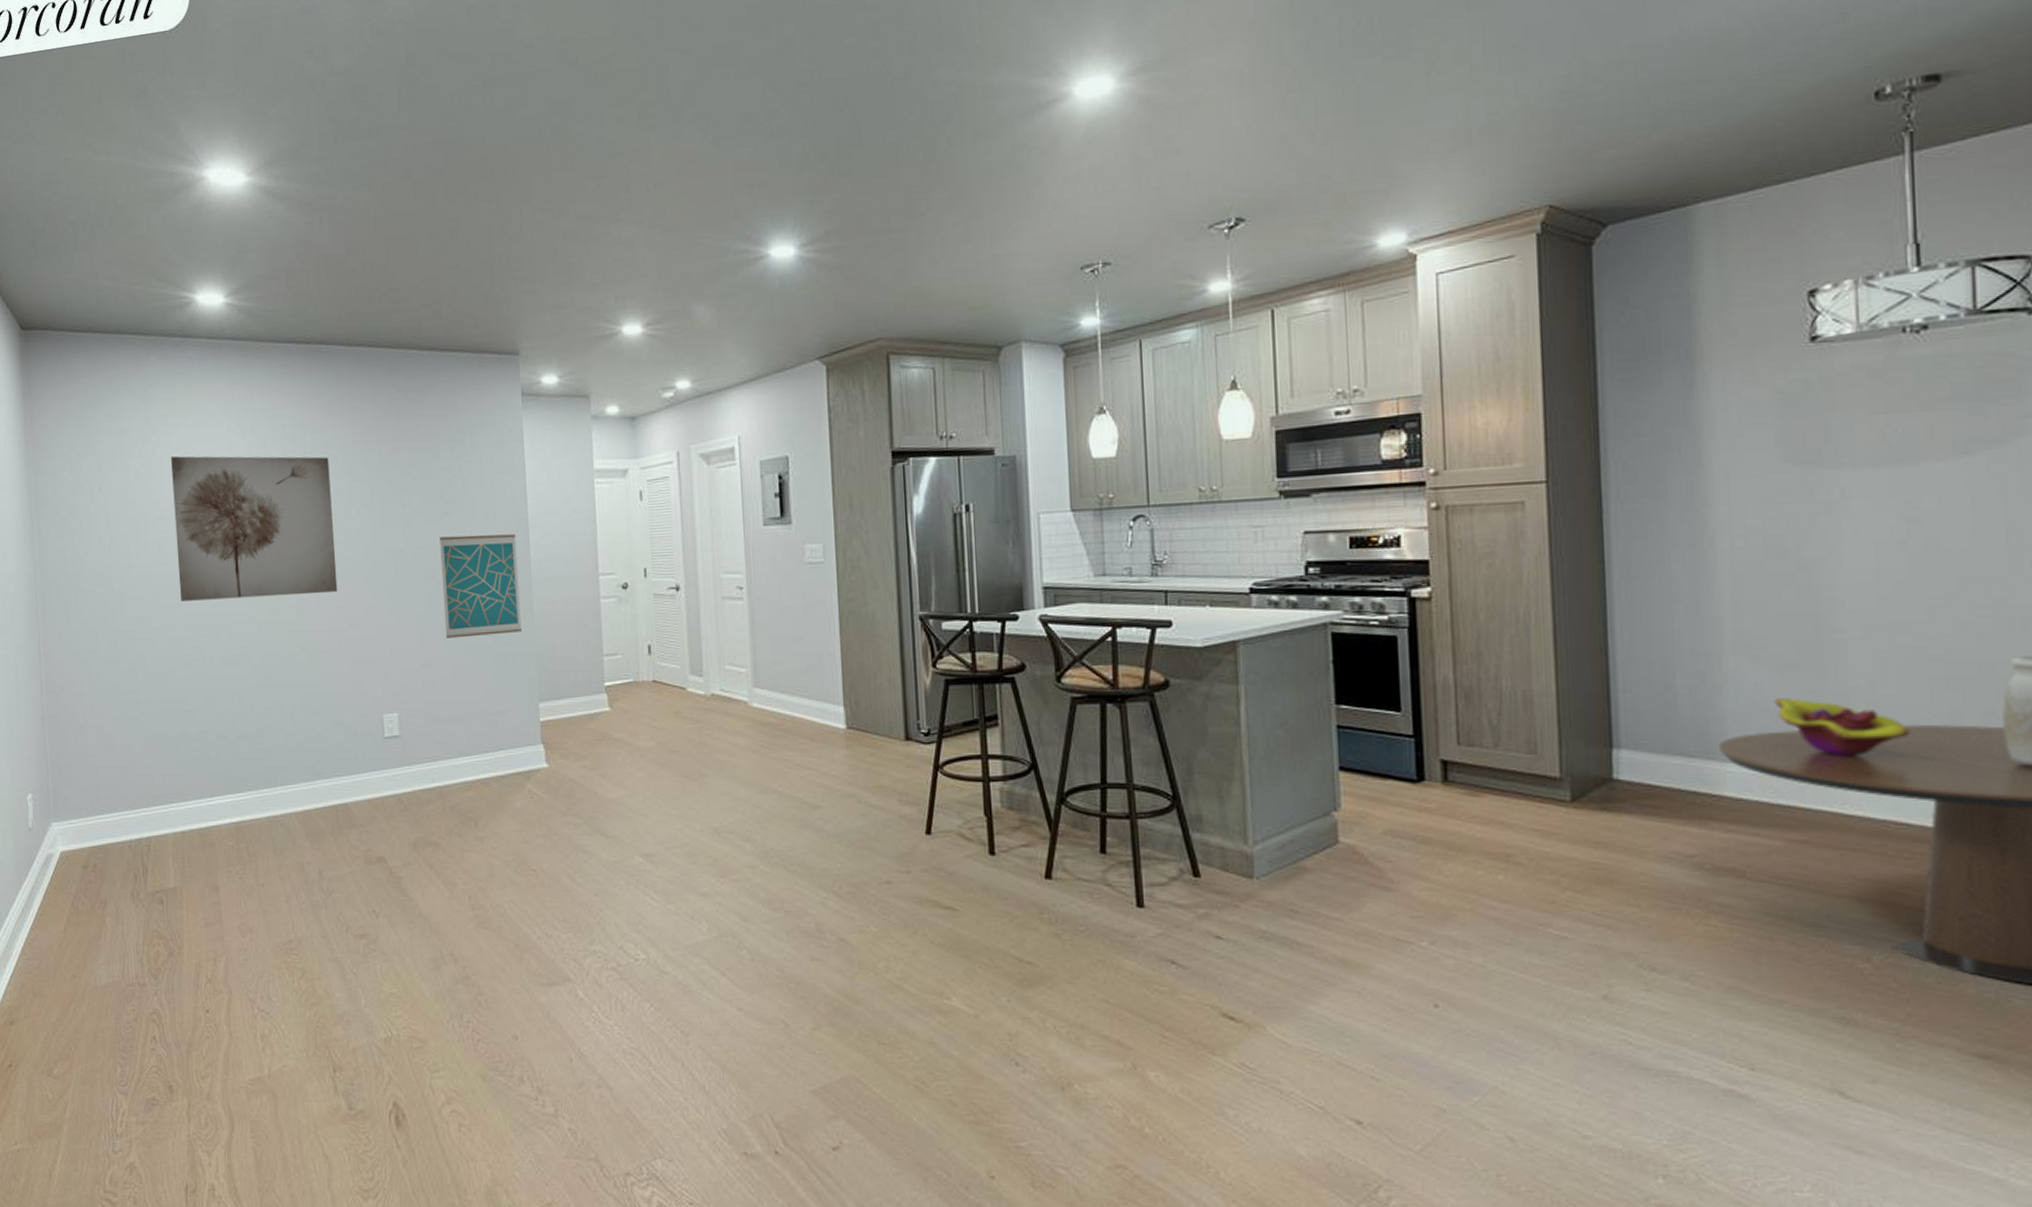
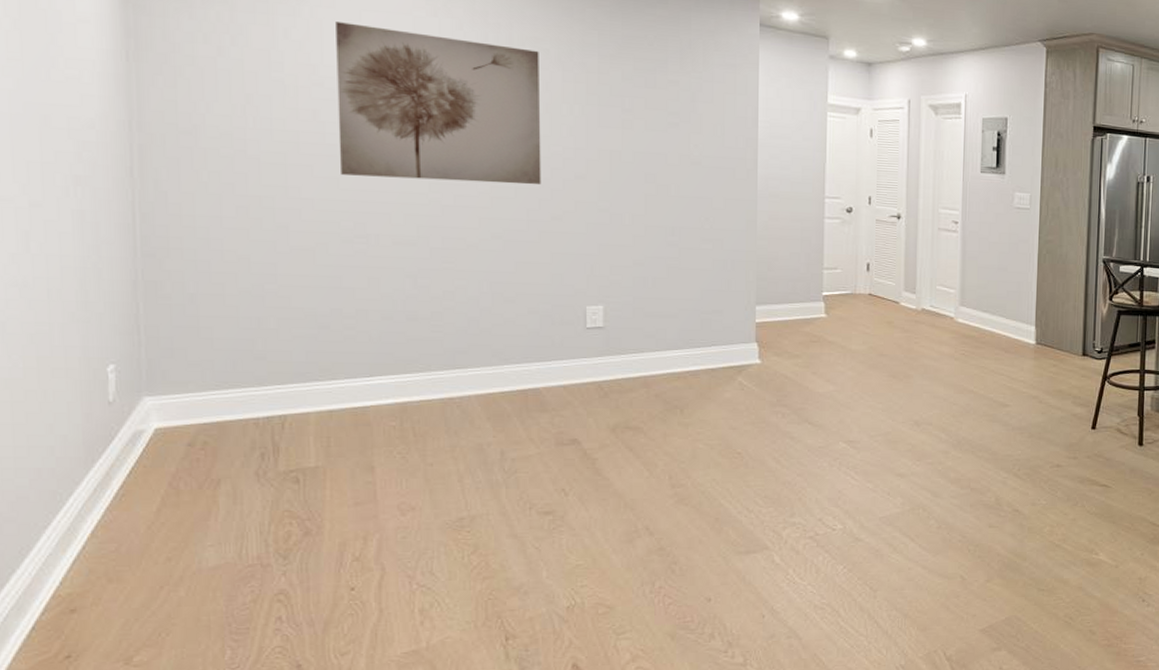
wall art: present [440,534,522,638] -> none [661,145,744,242]

